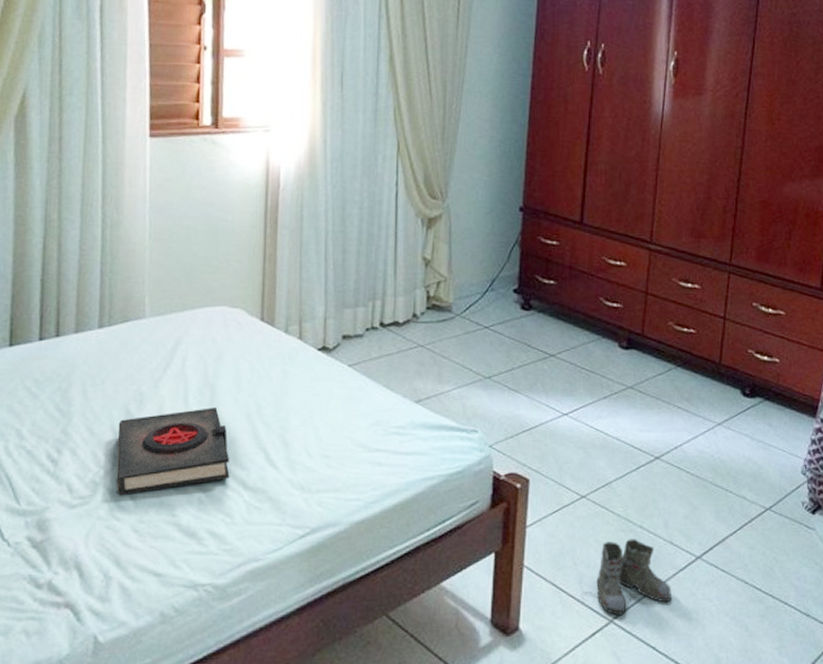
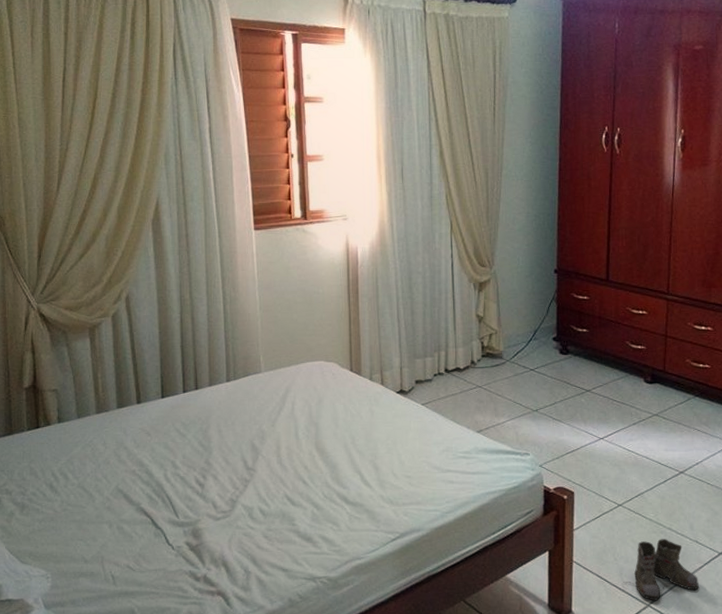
book: present [116,407,230,496] -> none [247,441,334,510]

